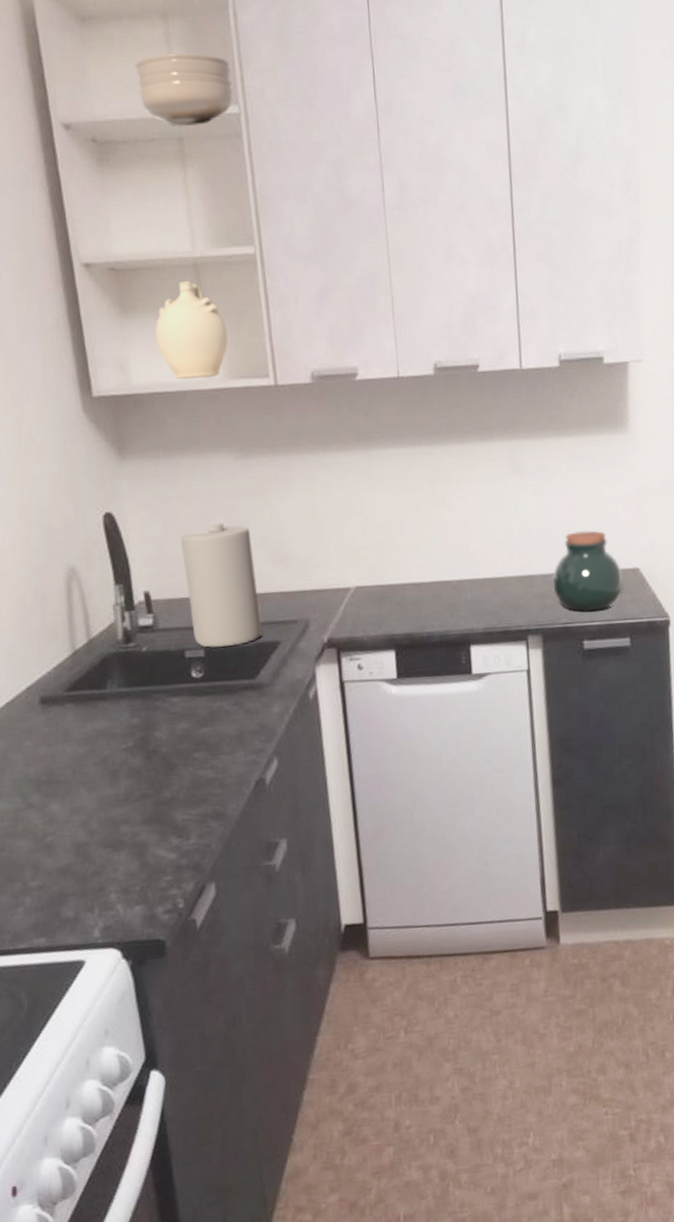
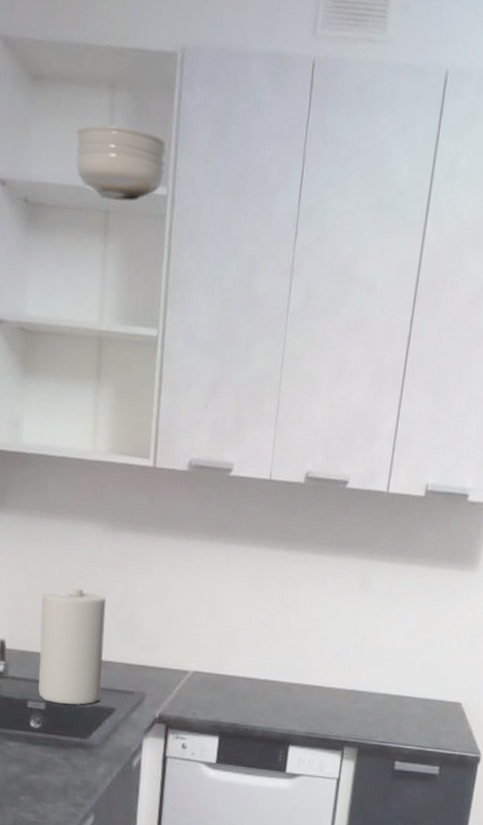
ceramic jug: present [155,281,228,379] -> none [51,352,119,450]
jar: present [552,530,624,611] -> none [377,657,444,735]

